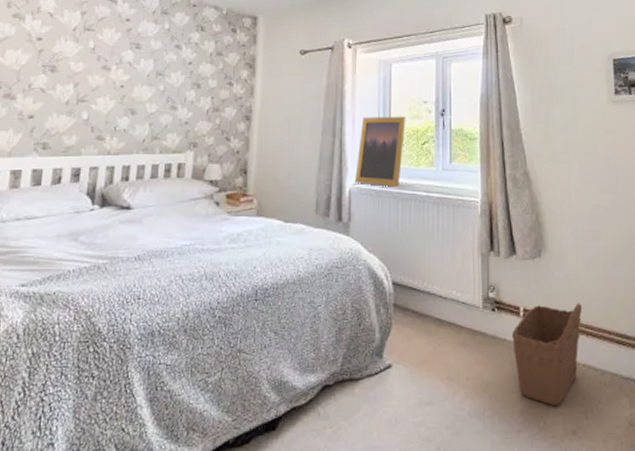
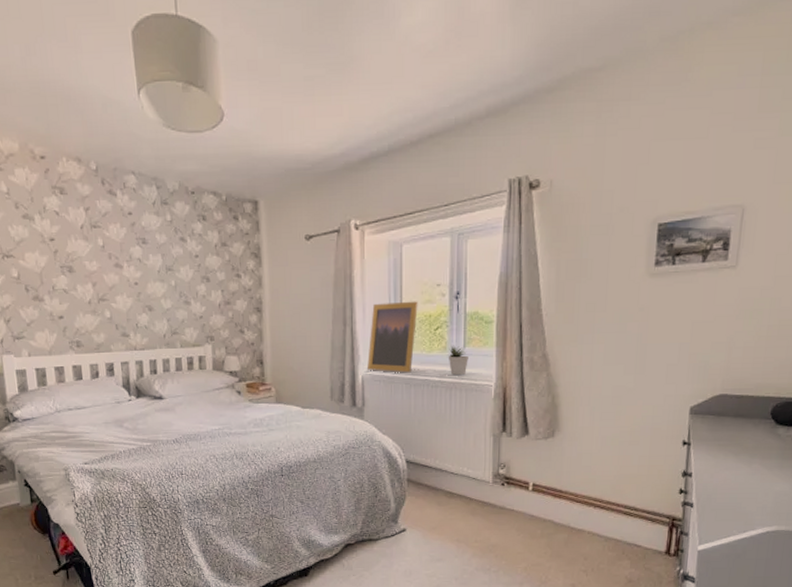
potted plant: none [433,160,455,191] -> present [446,345,468,376]
wicker basket: present [512,303,582,406] -> none [520,479,592,564]

